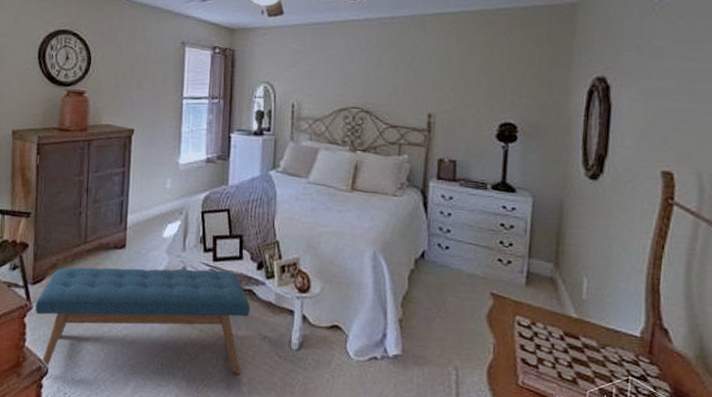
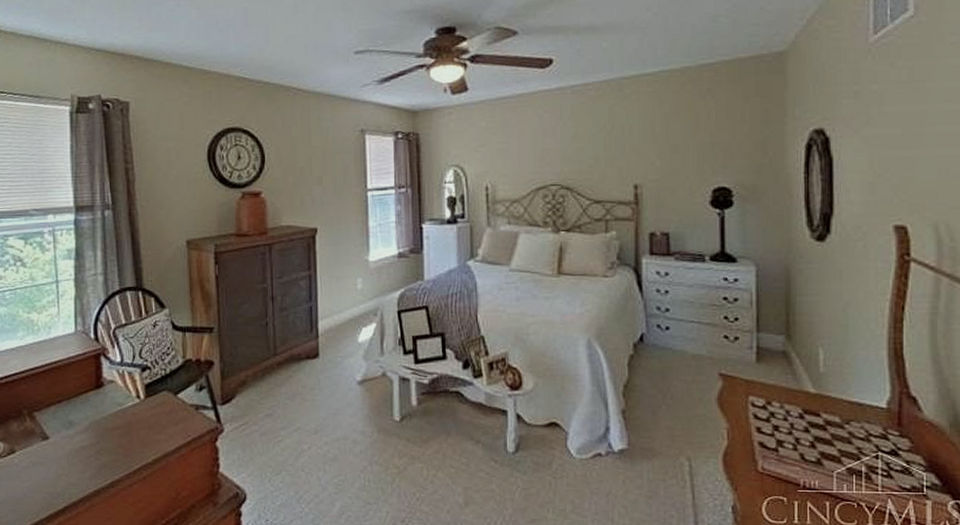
bench: present [35,267,250,375] -> none [227,373,459,493]

